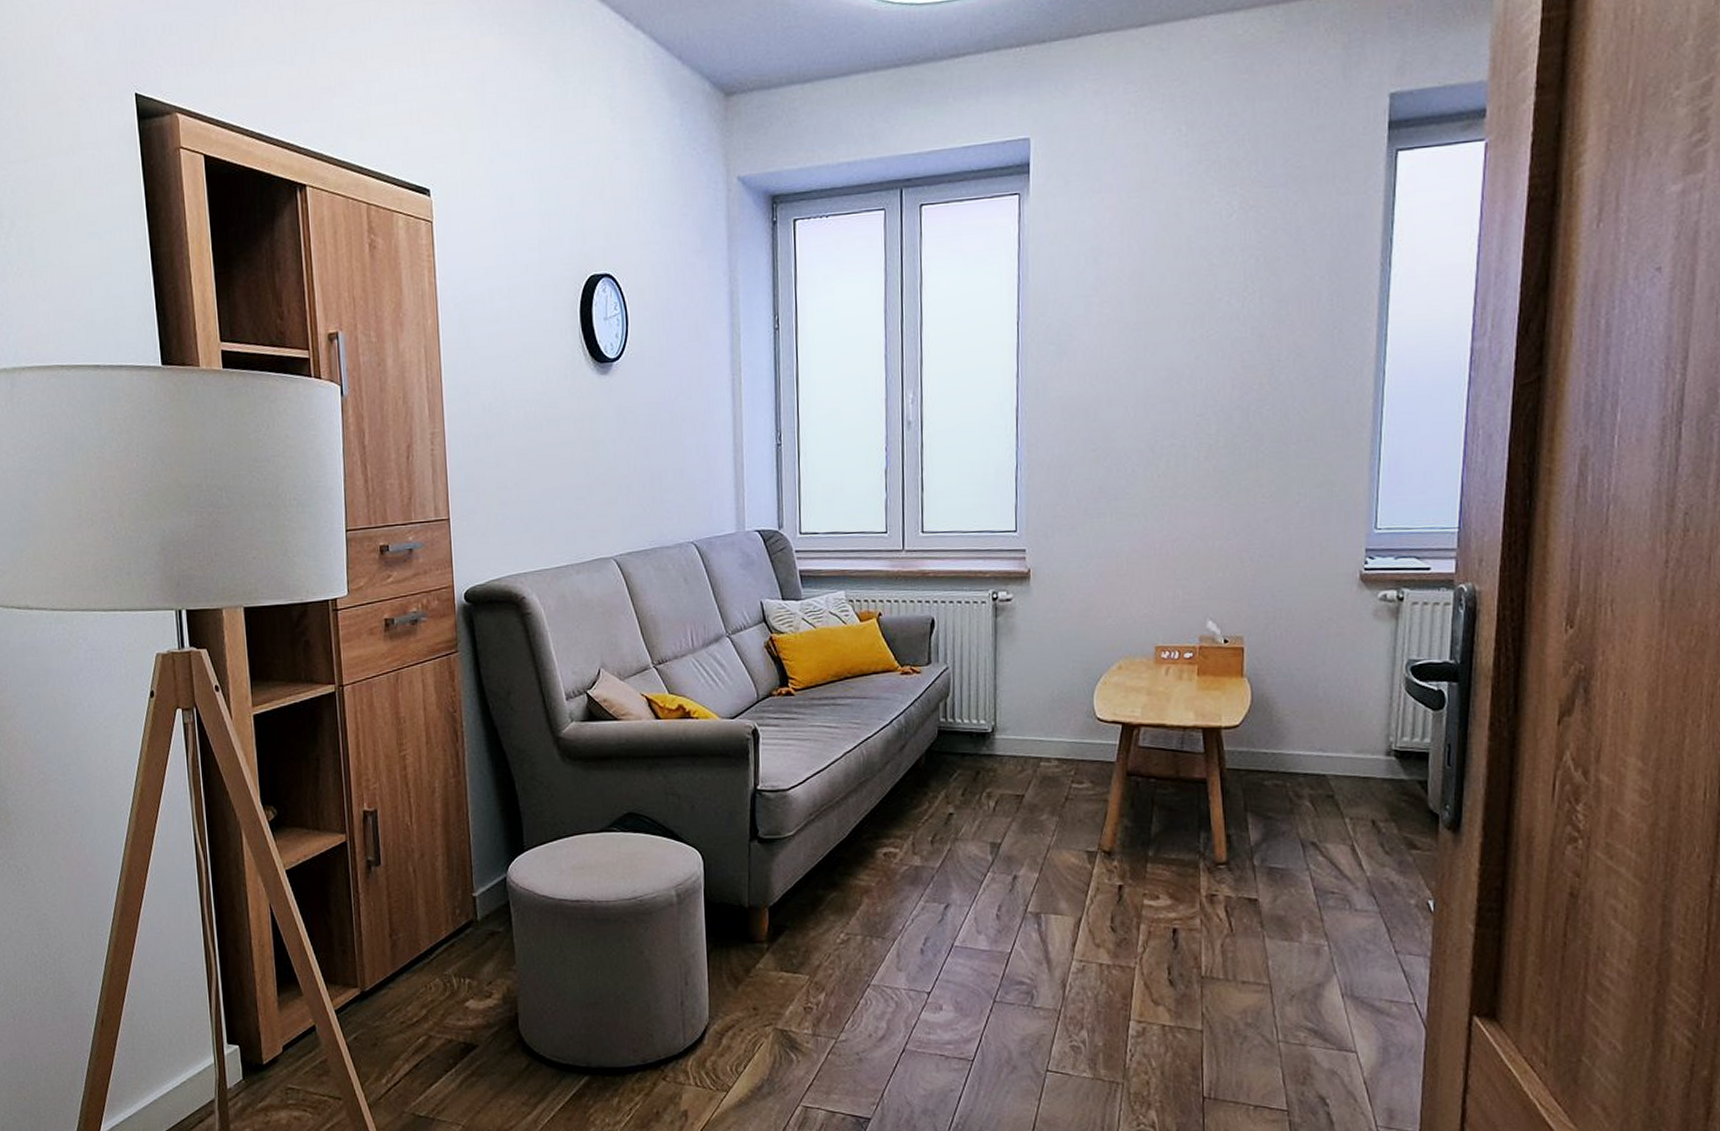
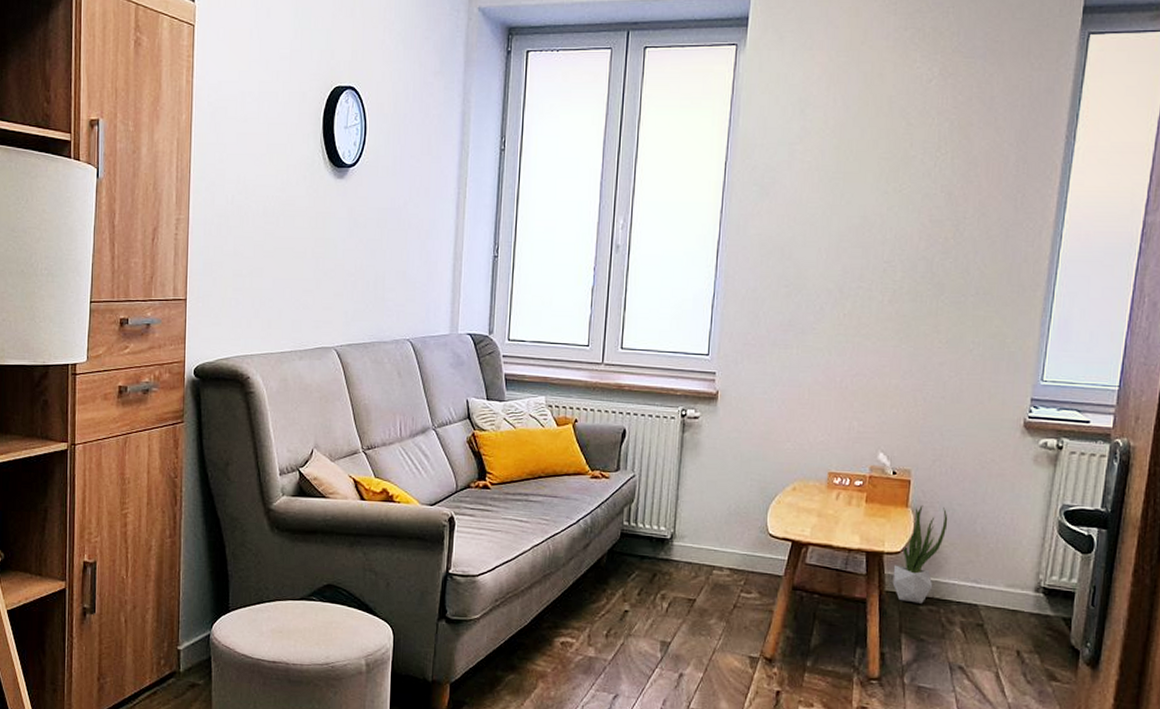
potted plant: none [1233,673,1287,779] -> present [892,505,948,604]

